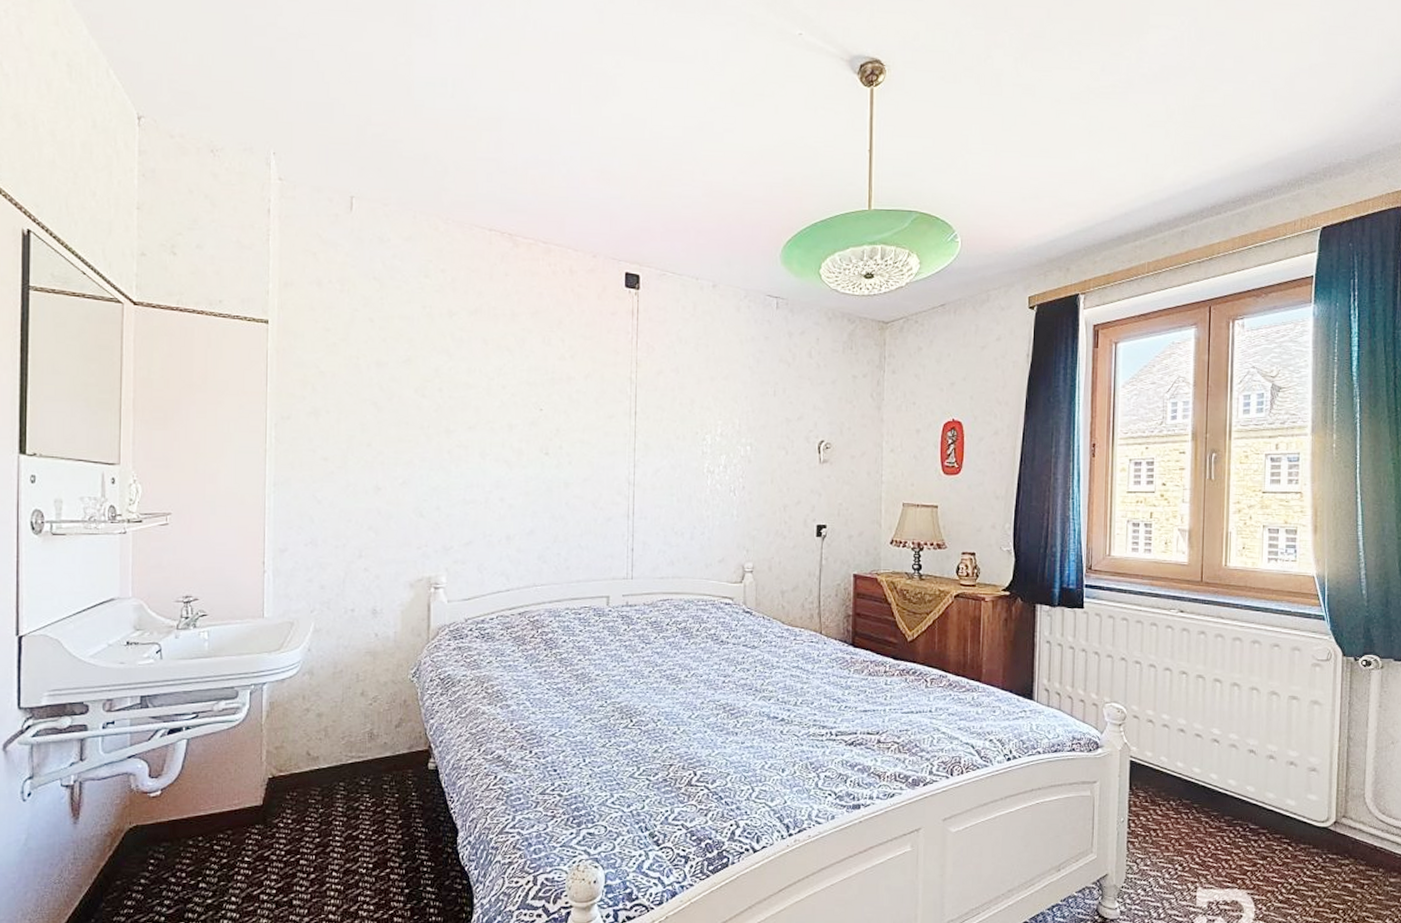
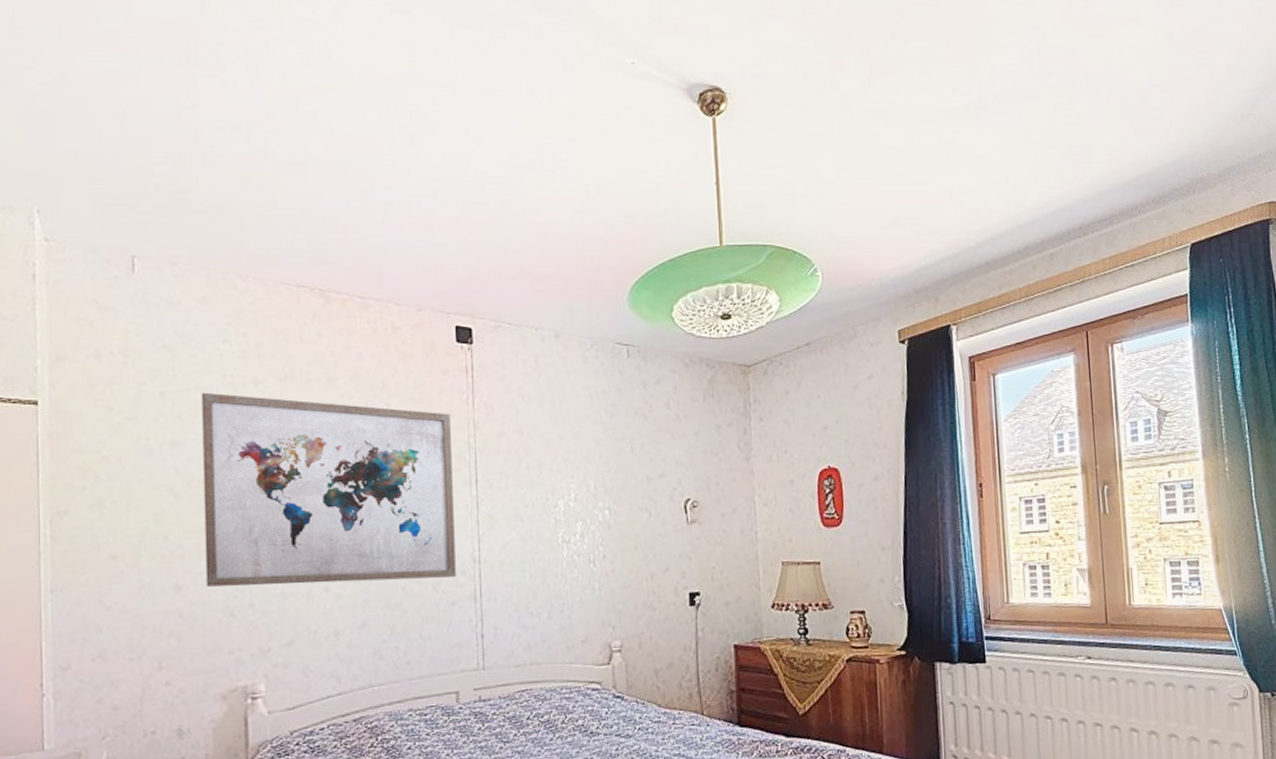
wall art: none [401,320,616,496] -> present [201,392,456,587]

